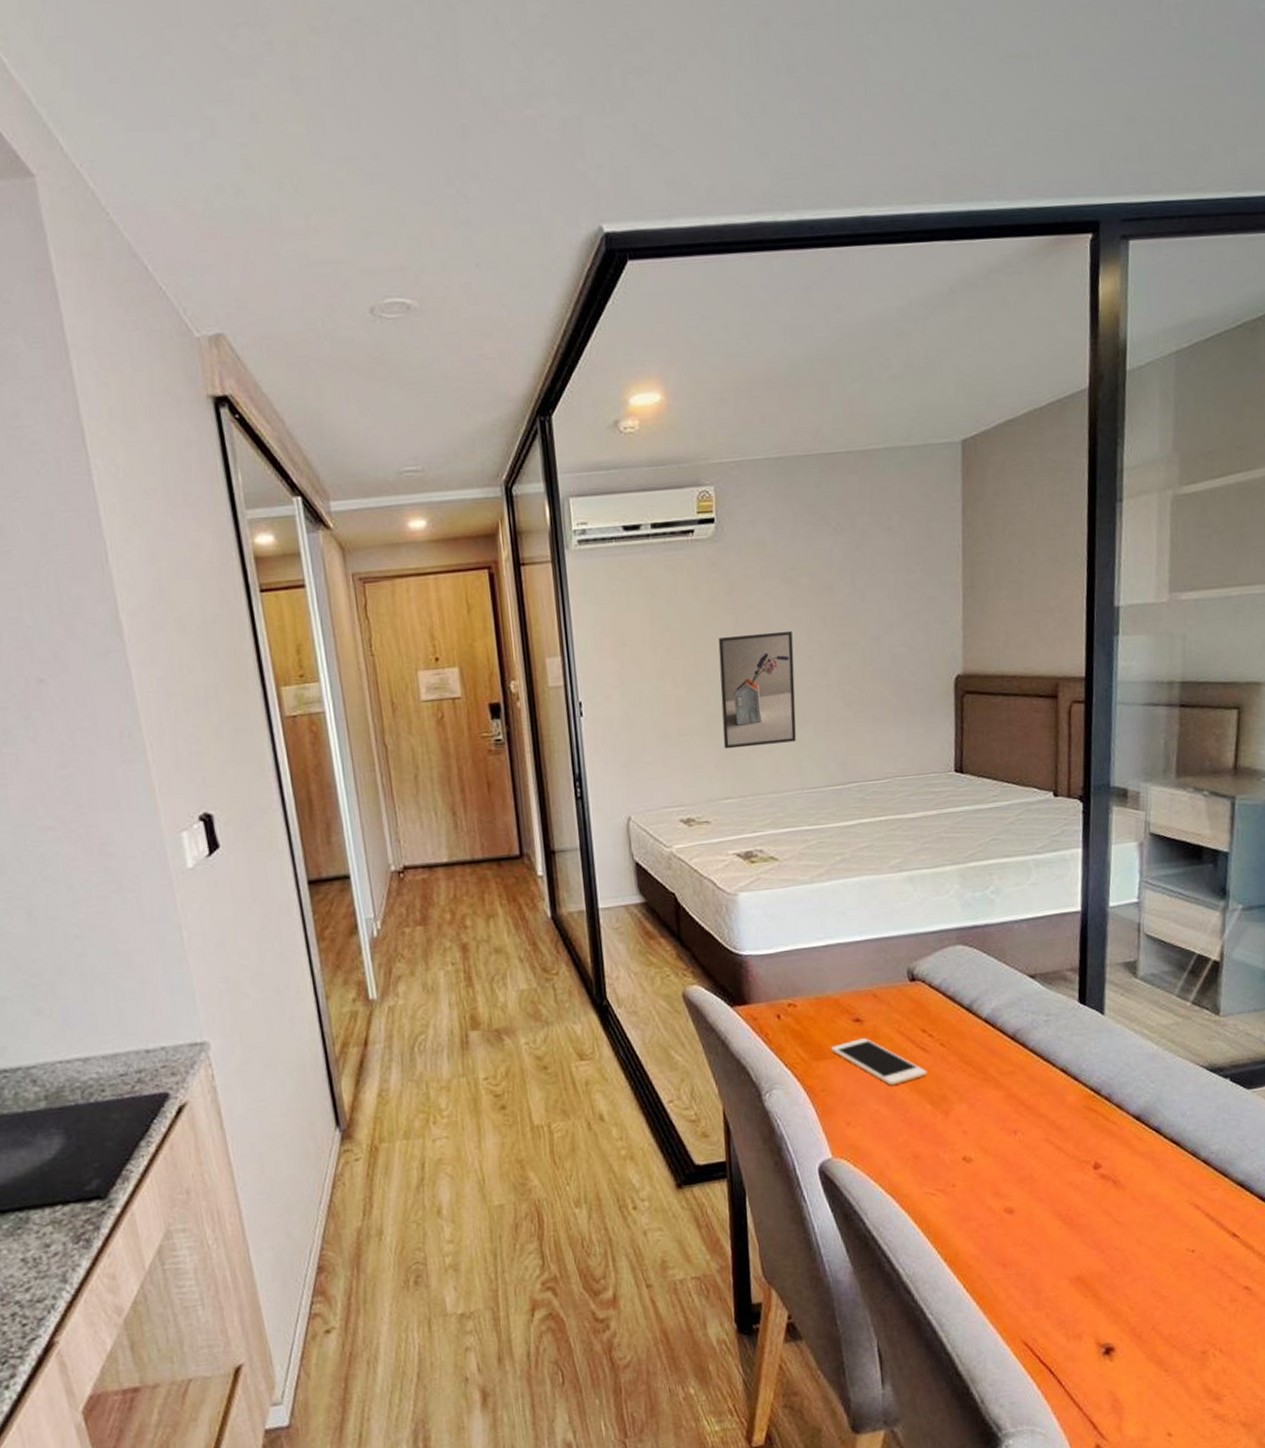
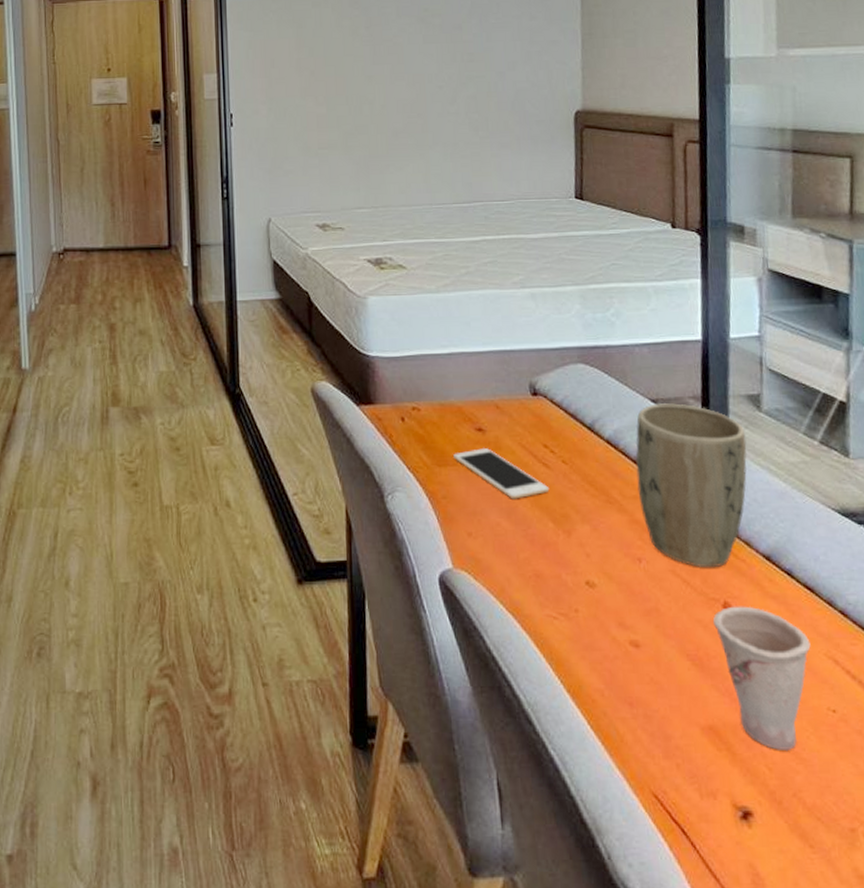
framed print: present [718,630,796,749] -> none [357,63,426,164]
plant pot: none [1013,977,1122,1134] -> present [635,403,748,568]
cup: none [1083,1165,1174,1291] -> present [712,606,811,752]

